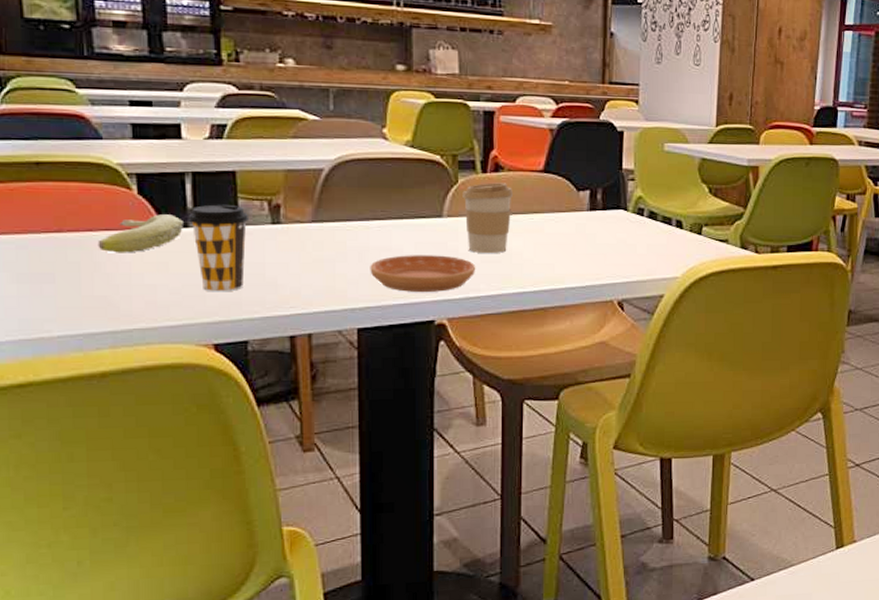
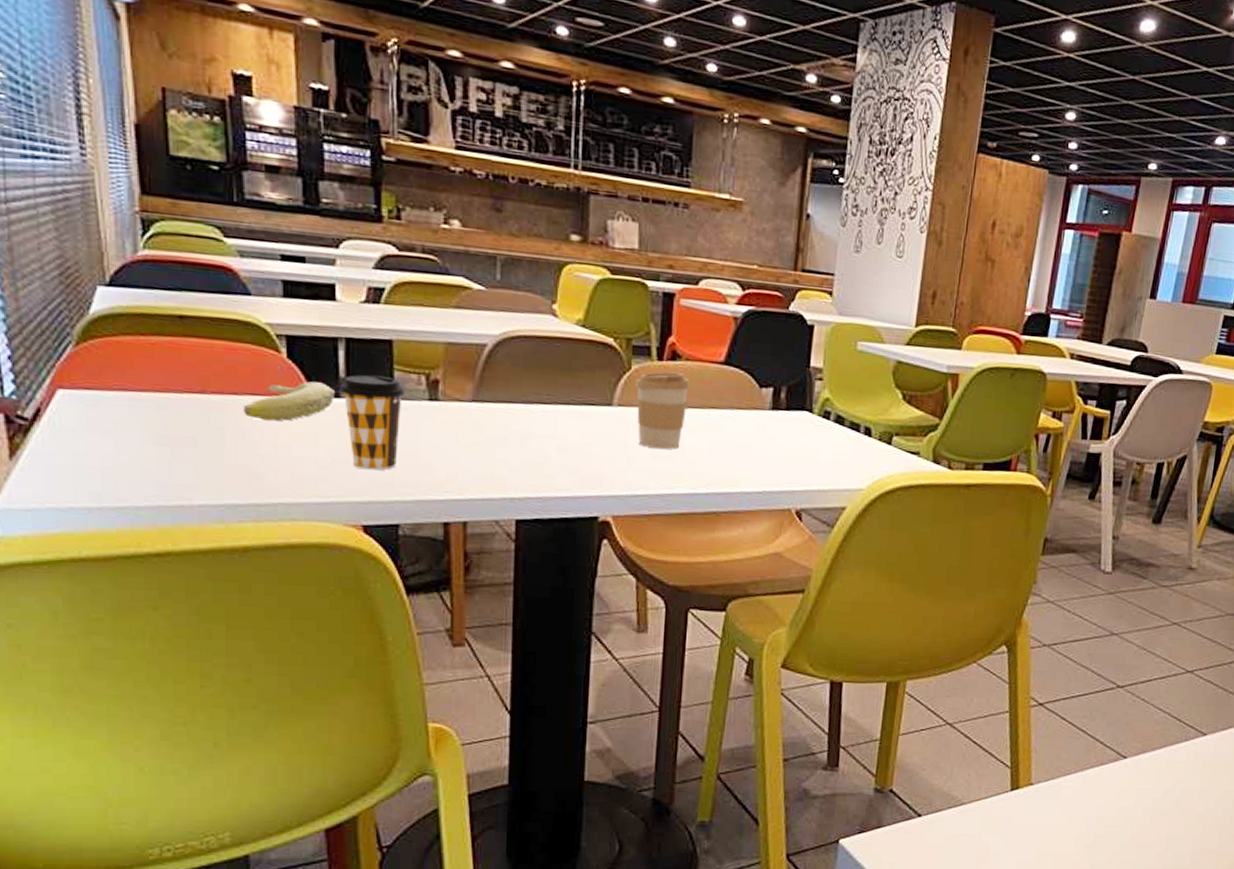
saucer: present [370,255,475,292] -> none [532,444,645,487]

